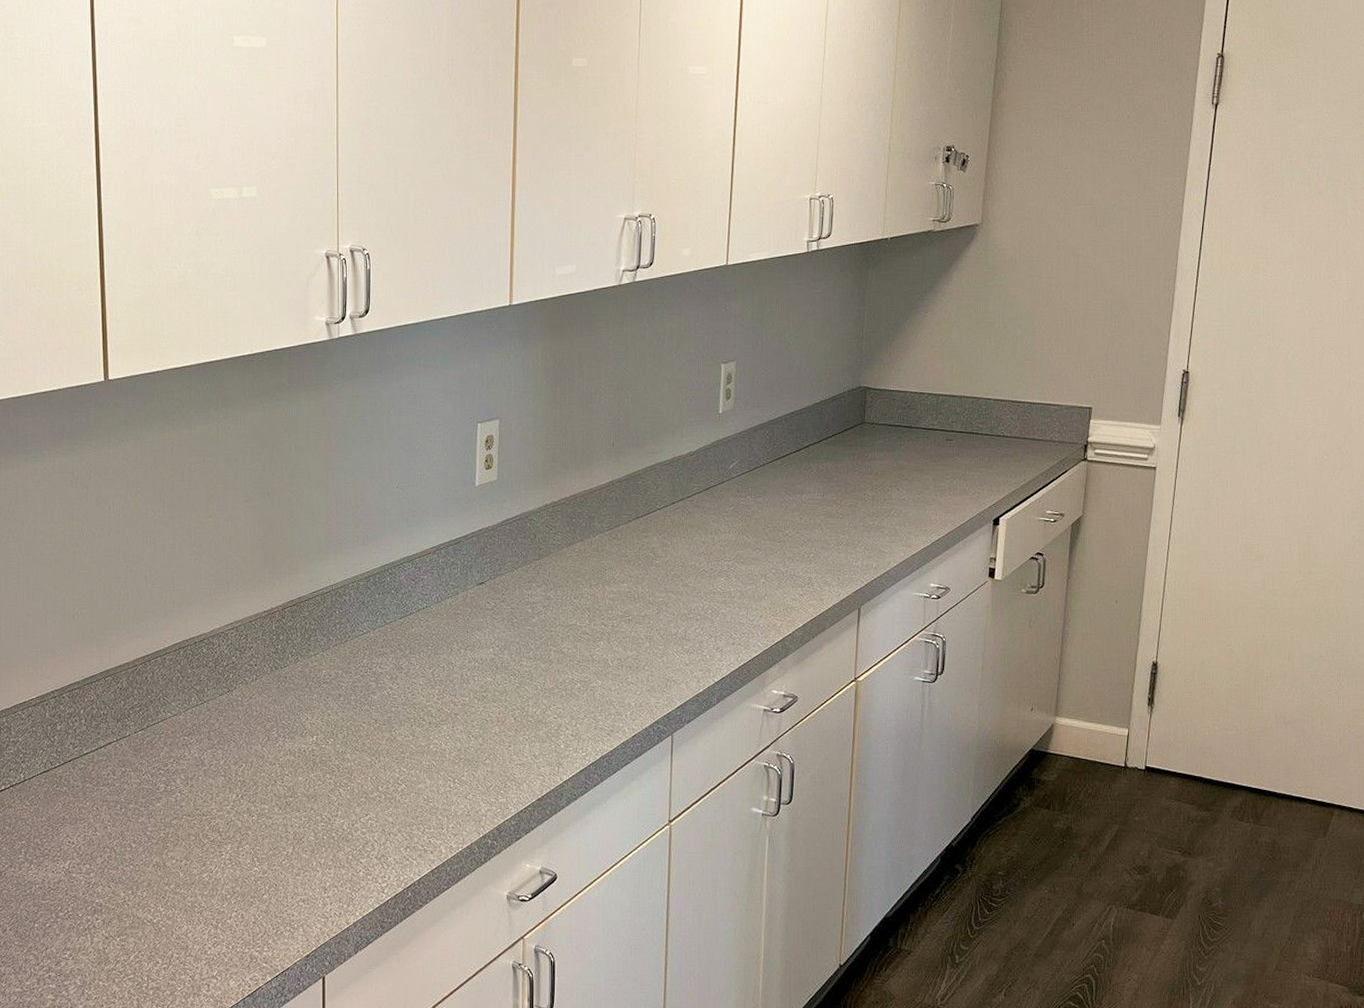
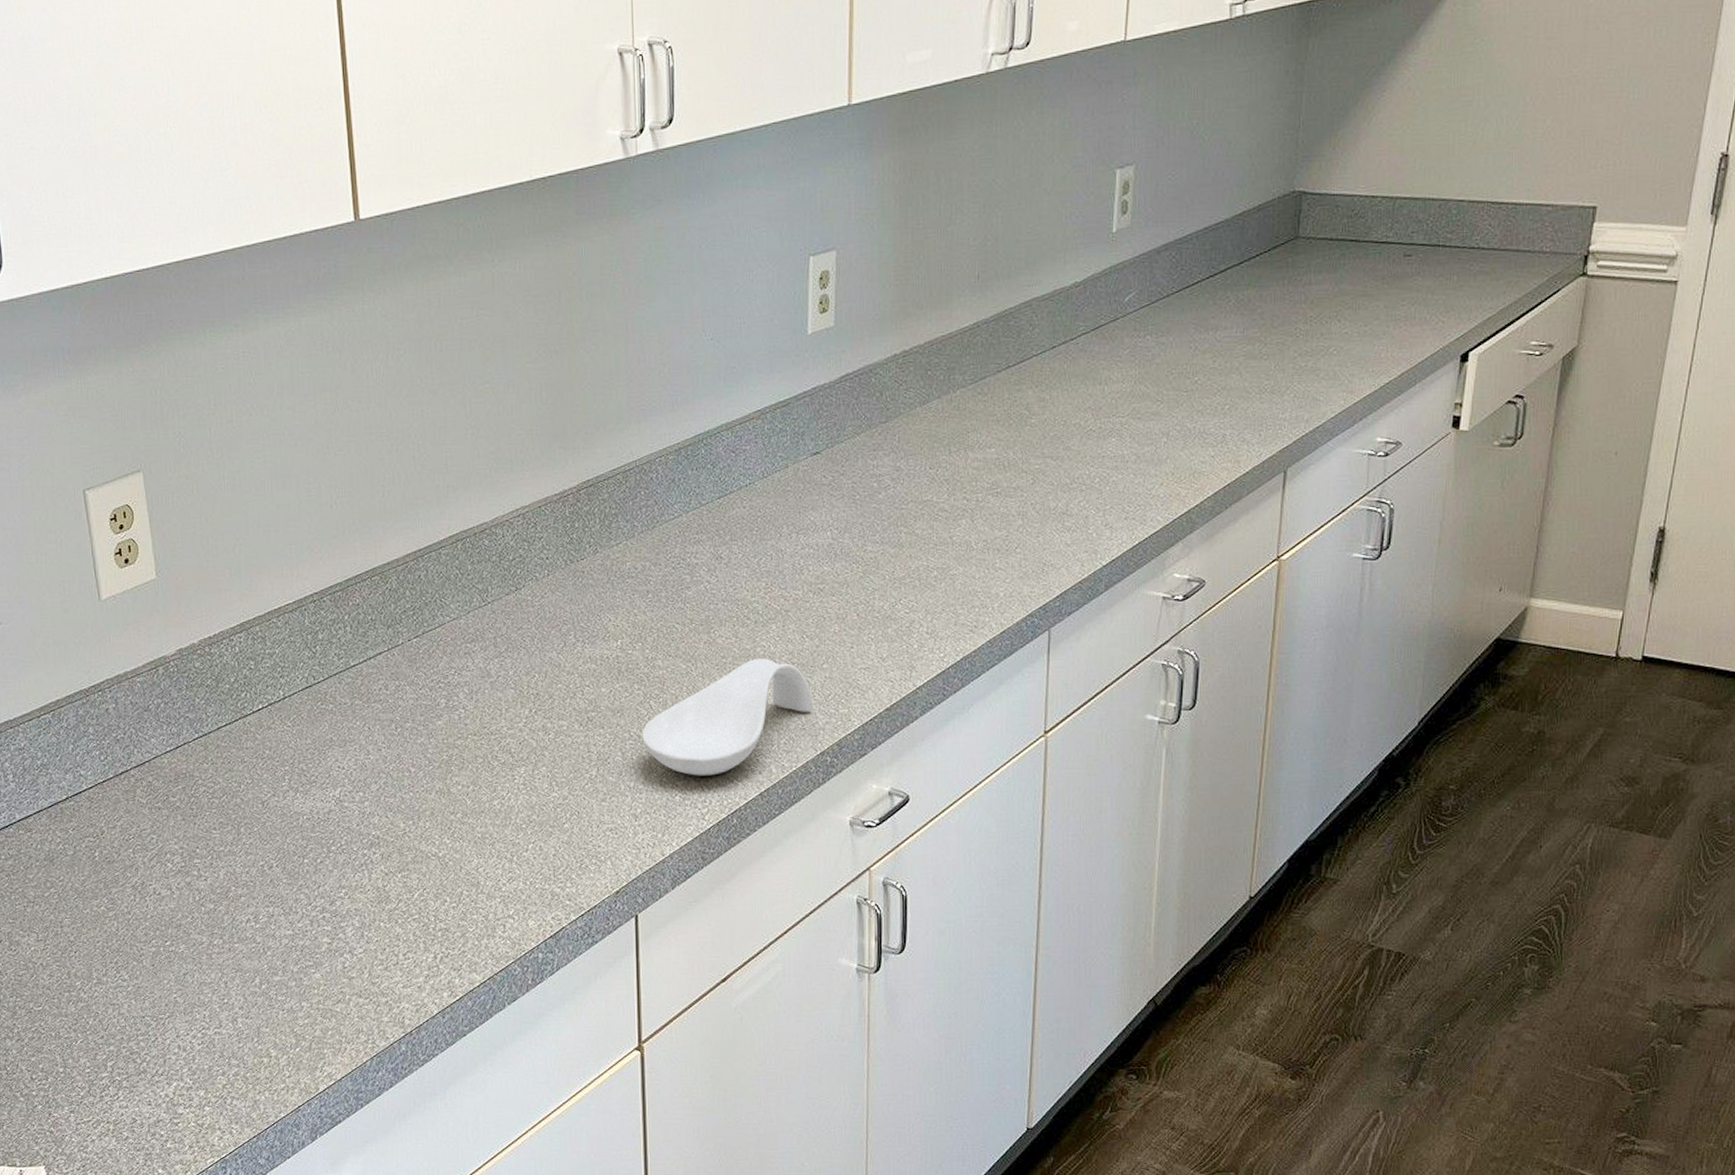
spoon rest: none [332,754,477,855] -> present [642,658,813,776]

